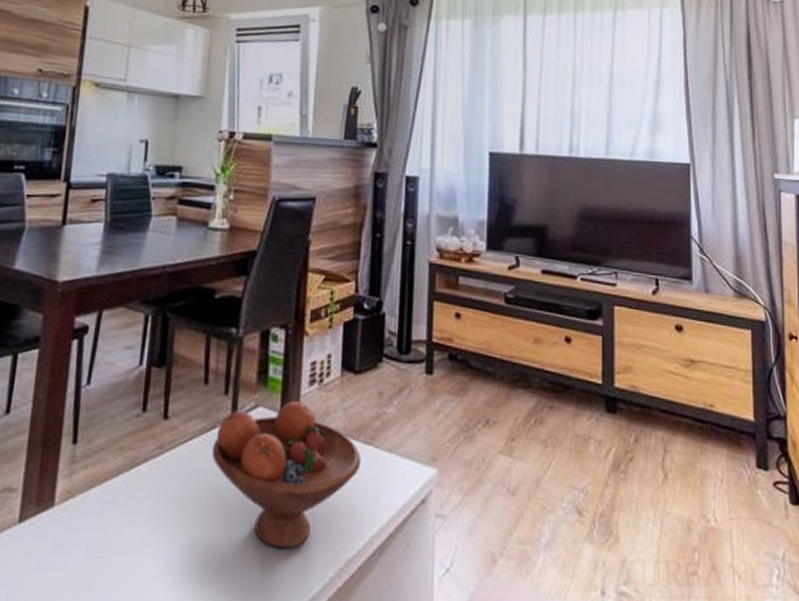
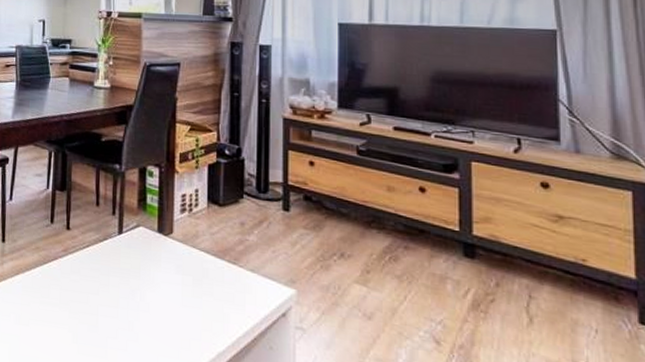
fruit bowl: present [211,401,361,549] -> none [104,224,227,338]

